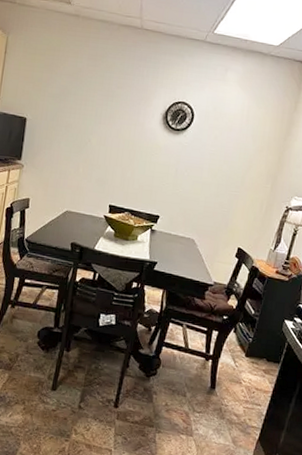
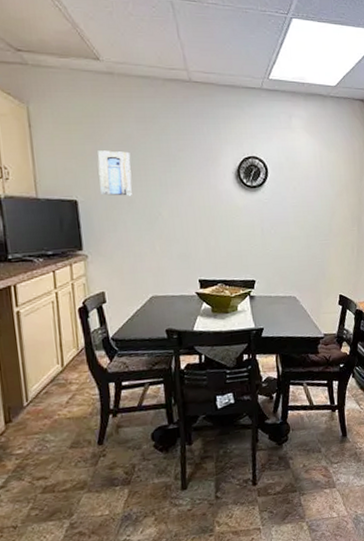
wall art: none [45,79,77,121] -> present [98,150,132,196]

